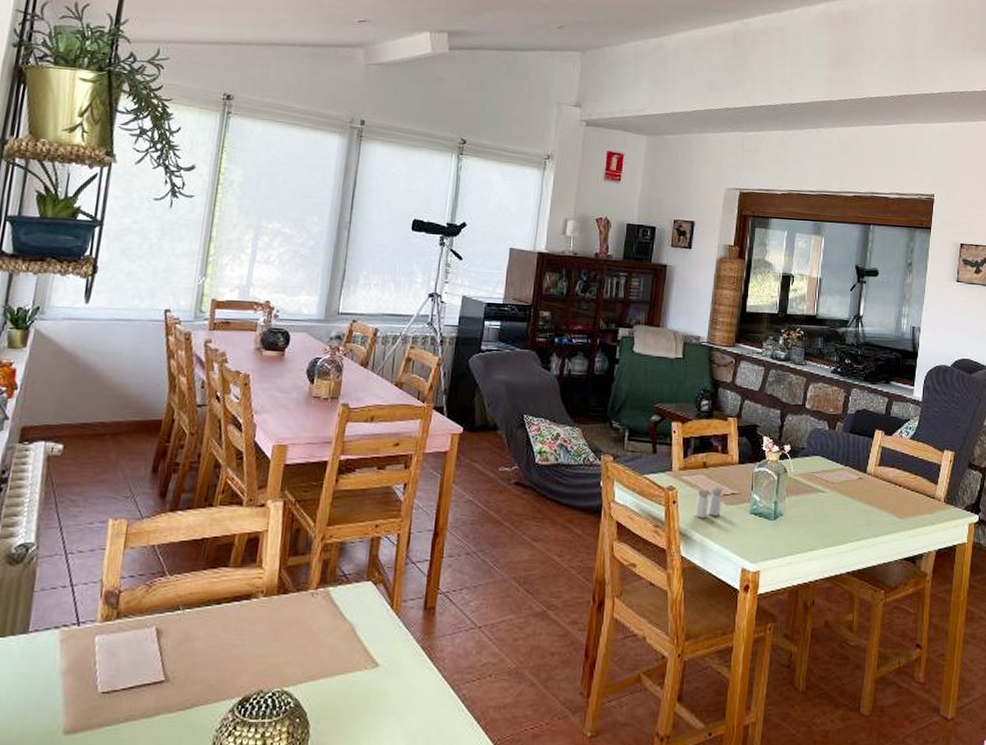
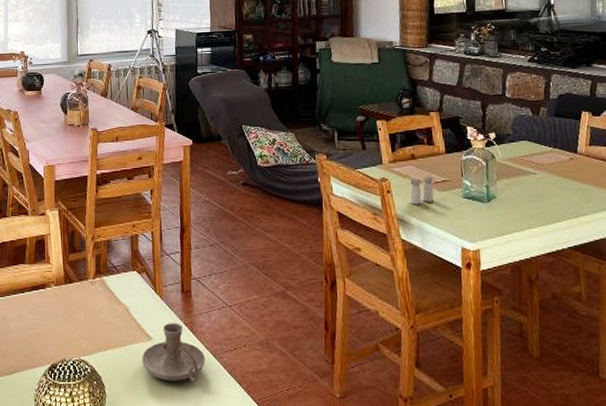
candle holder: none [362,646,441,720] -> present [142,323,205,382]

